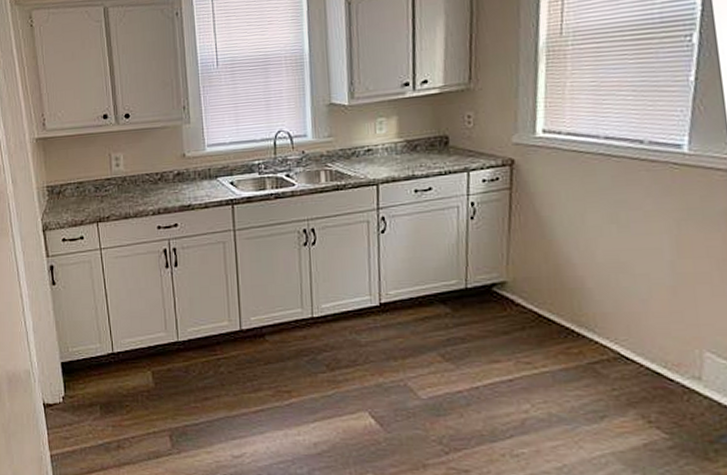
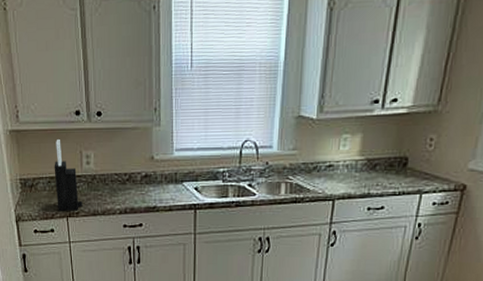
knife block: none [82,144,113,217] -> present [54,139,83,211]

